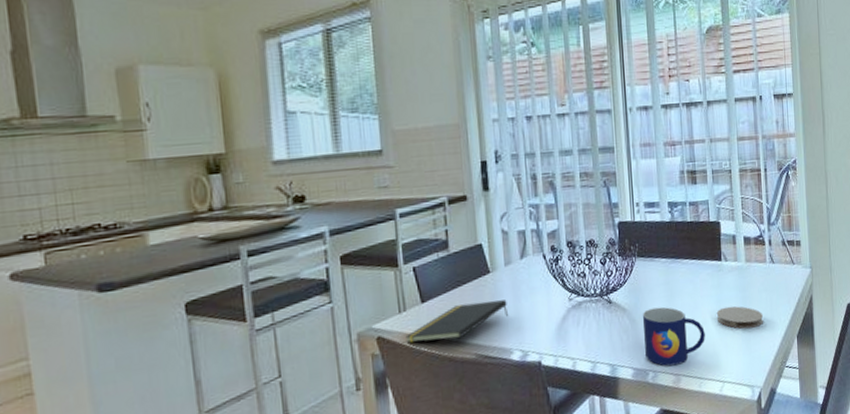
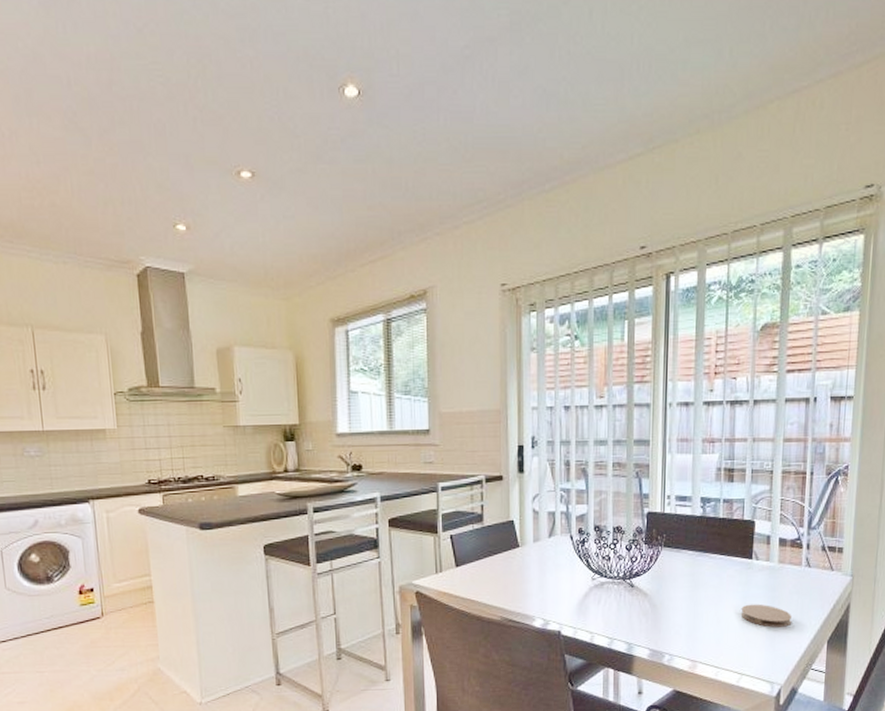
notepad: present [405,299,508,344] -> none [440,572,533,602]
mug: present [642,307,705,367] -> none [663,596,727,652]

